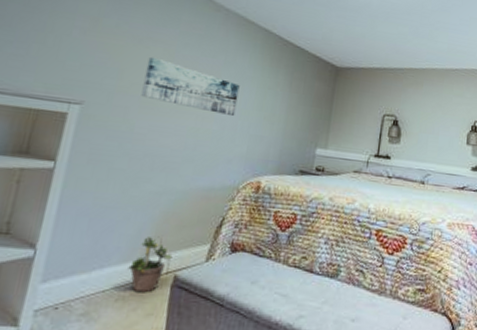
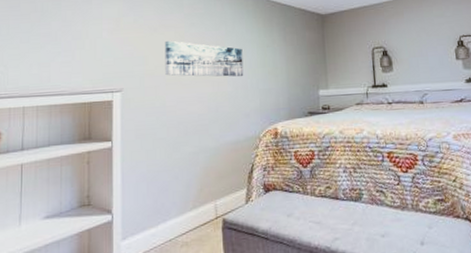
potted plant: present [128,236,173,293] -> none [185,188,218,237]

